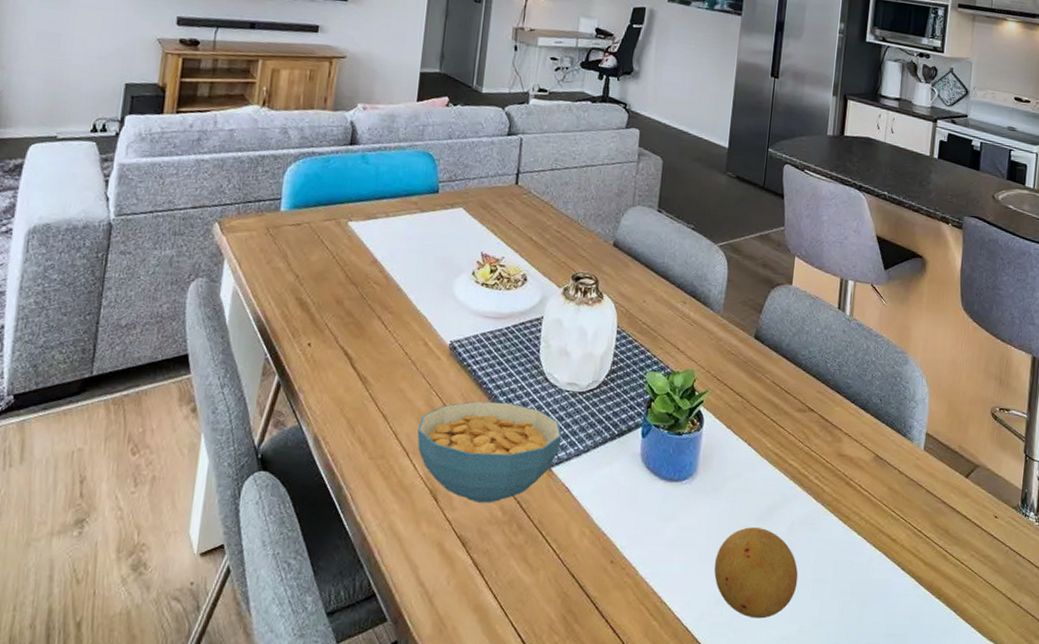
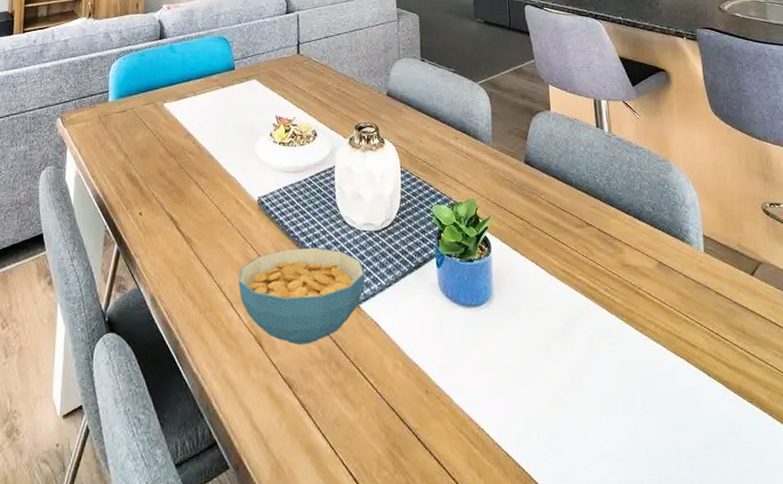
fruit: present [714,527,798,619] -> none [523,345,607,438]

